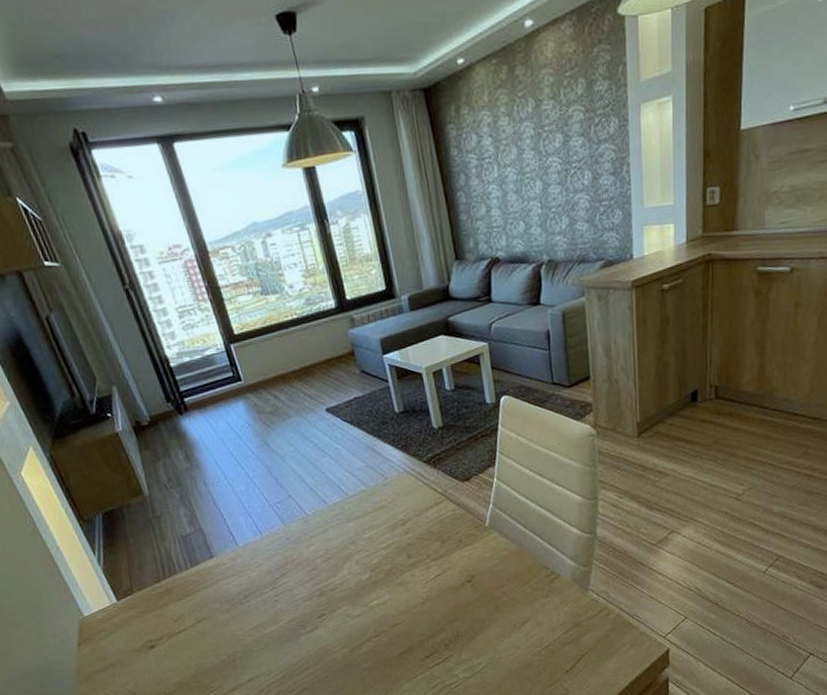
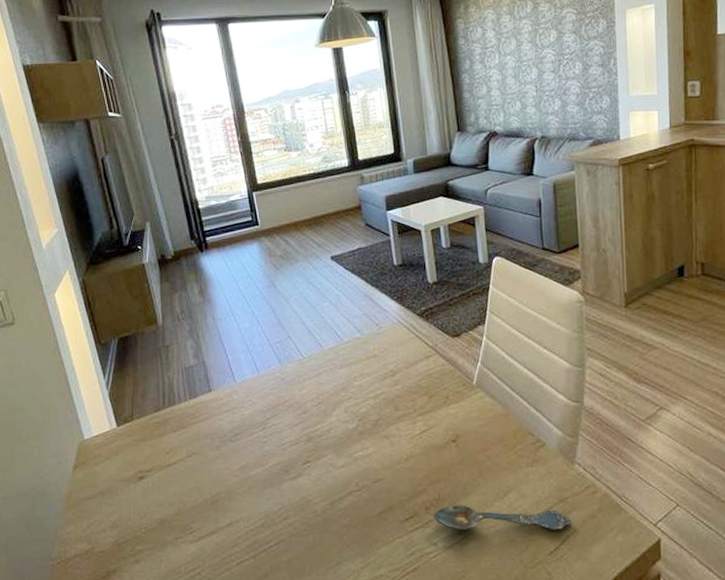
spoon: none [453,634,587,662] -> present [434,505,573,531]

